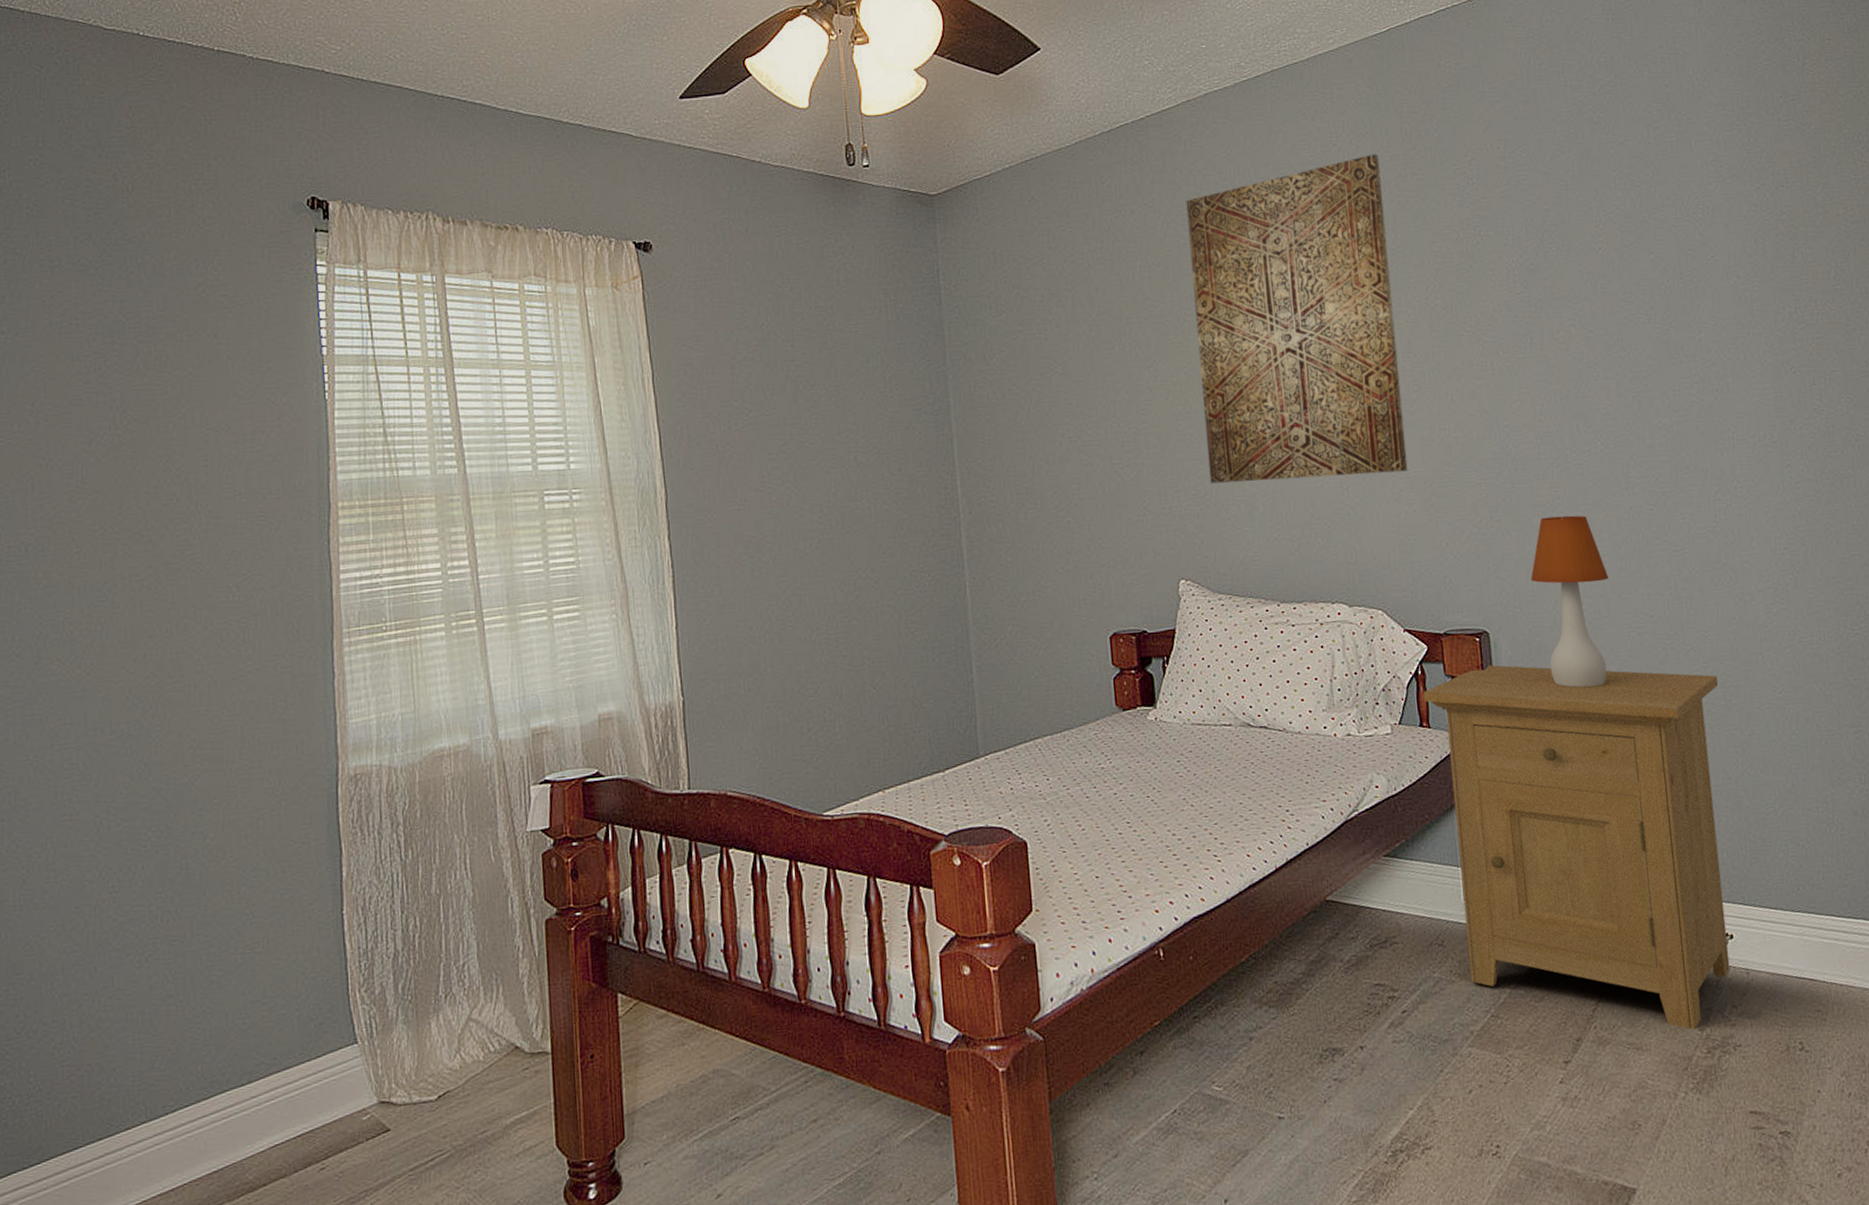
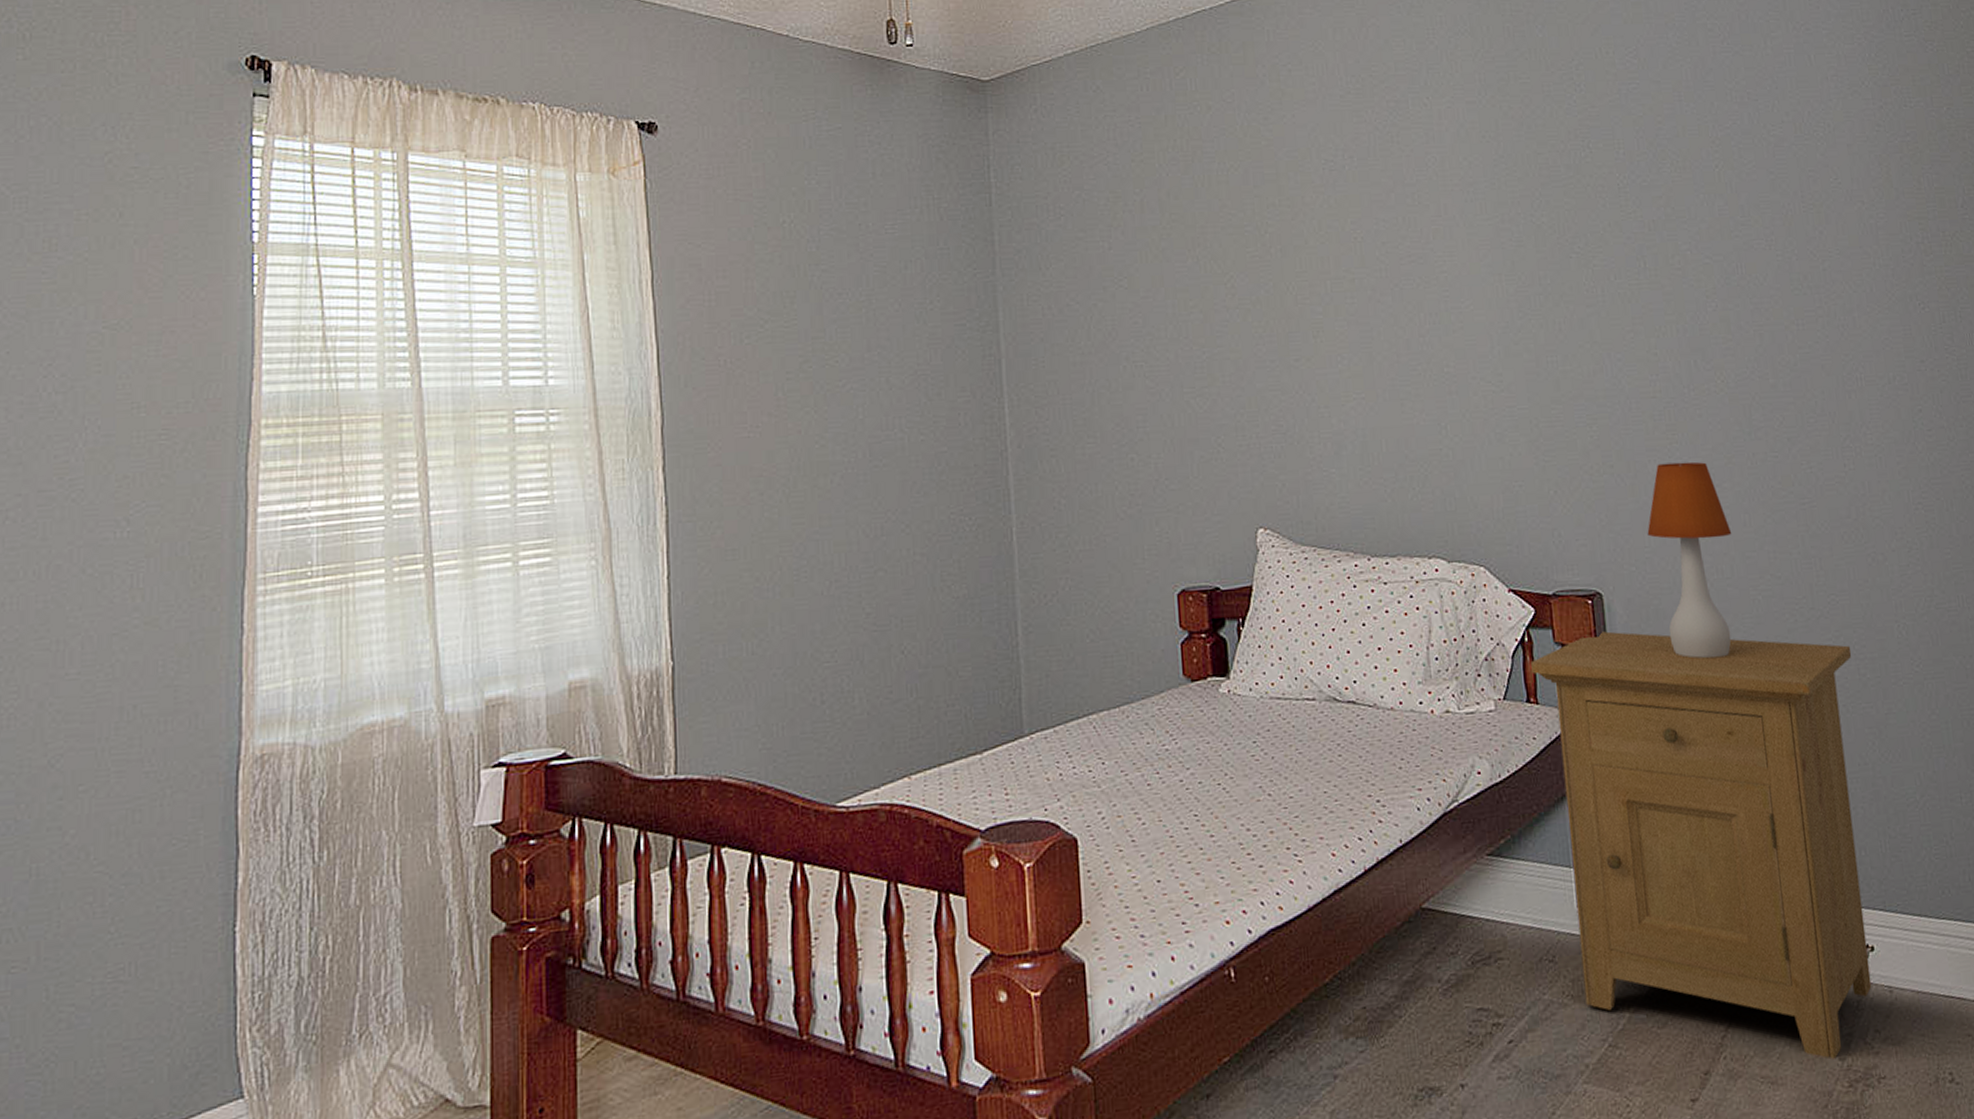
wall art: present [1186,154,1408,484] -> none [1268,54,1513,418]

